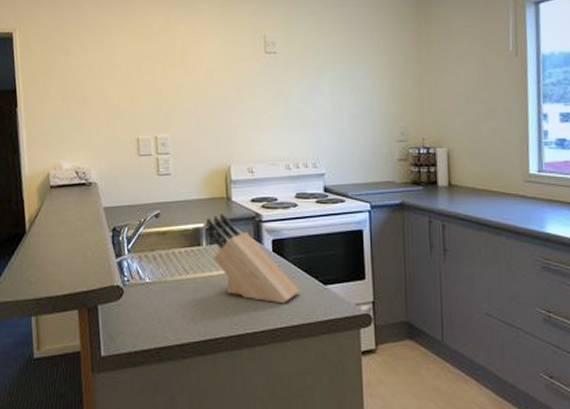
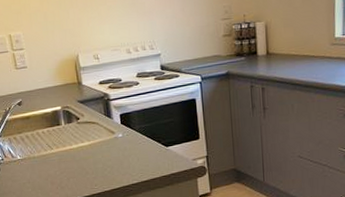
knife block: present [206,213,300,304] -> none [62,96,147,166]

